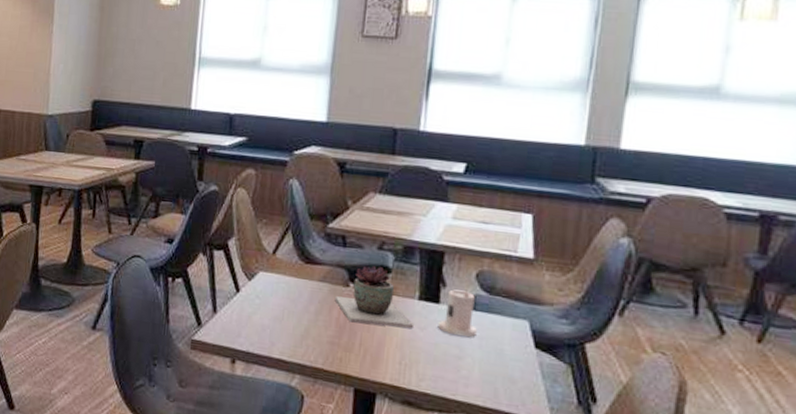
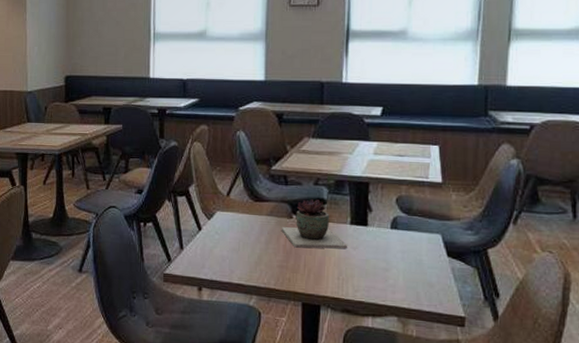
candle: present [438,289,477,338] -> none [367,213,399,252]

